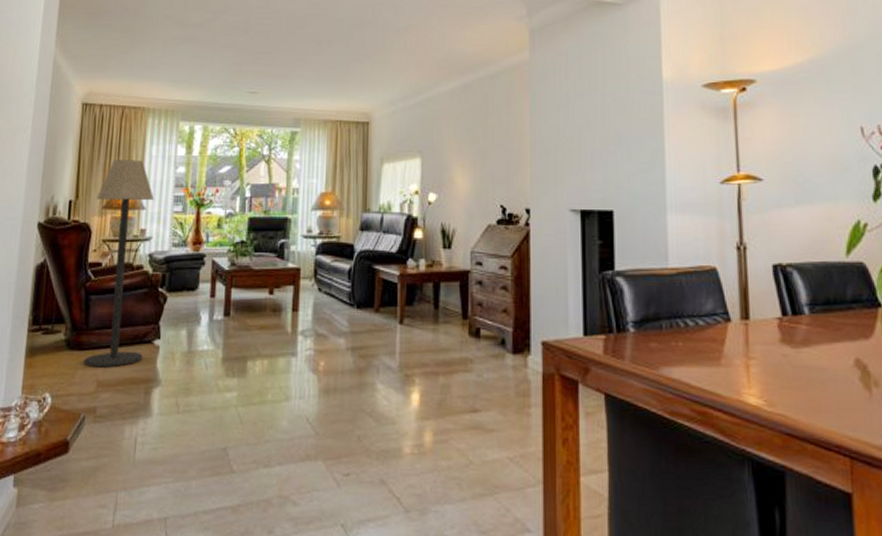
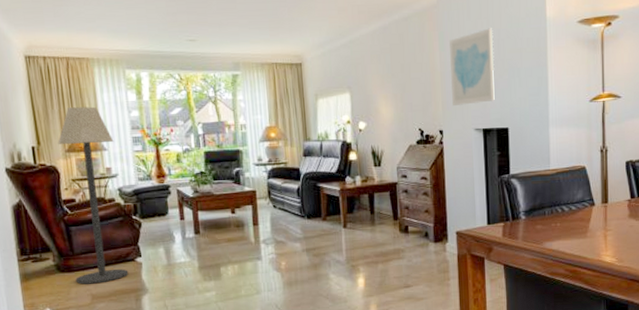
wall art: none [543,90,597,179] -> present [450,28,495,105]

